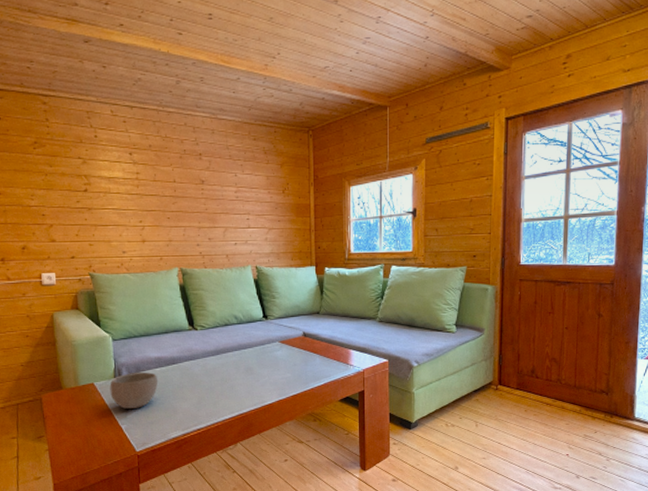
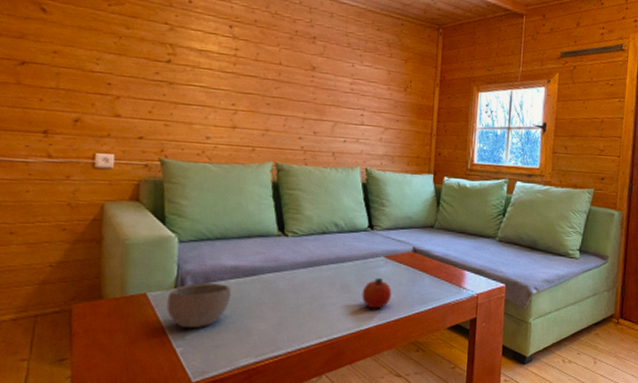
fruit: none [263,361,289,387] -> present [361,278,392,309]

